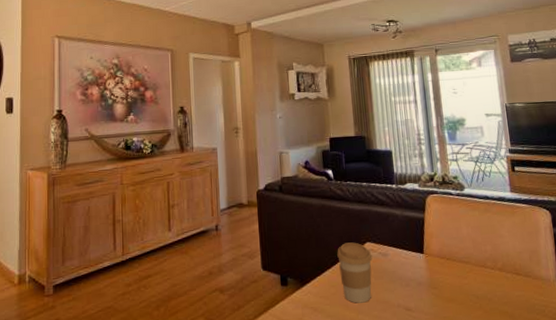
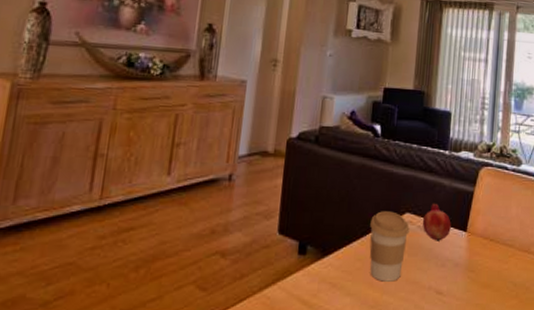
fruit: none [382,231,409,264] -> present [422,203,451,241]

